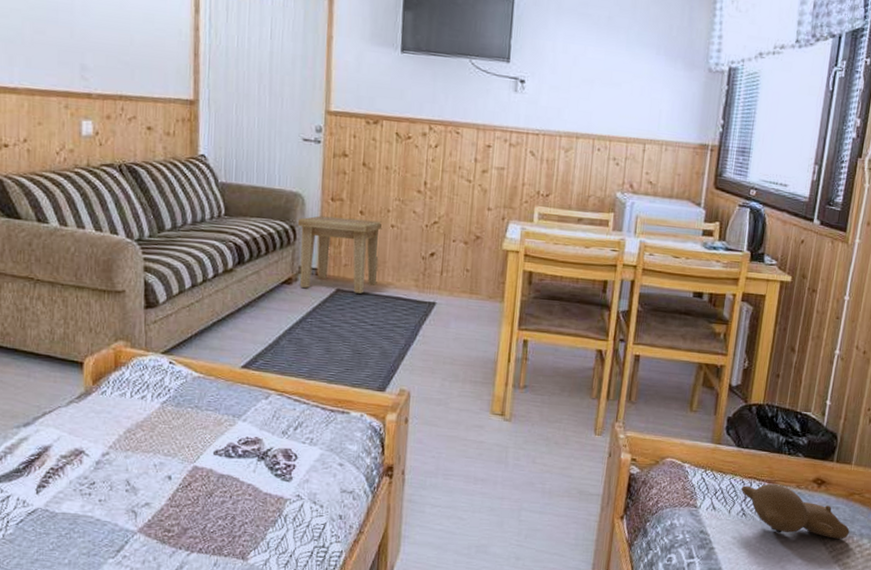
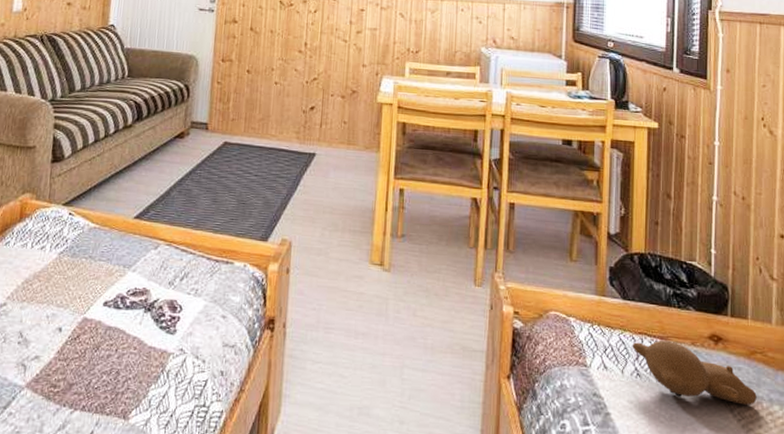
side table: present [297,216,382,294] -> none [191,75,267,146]

